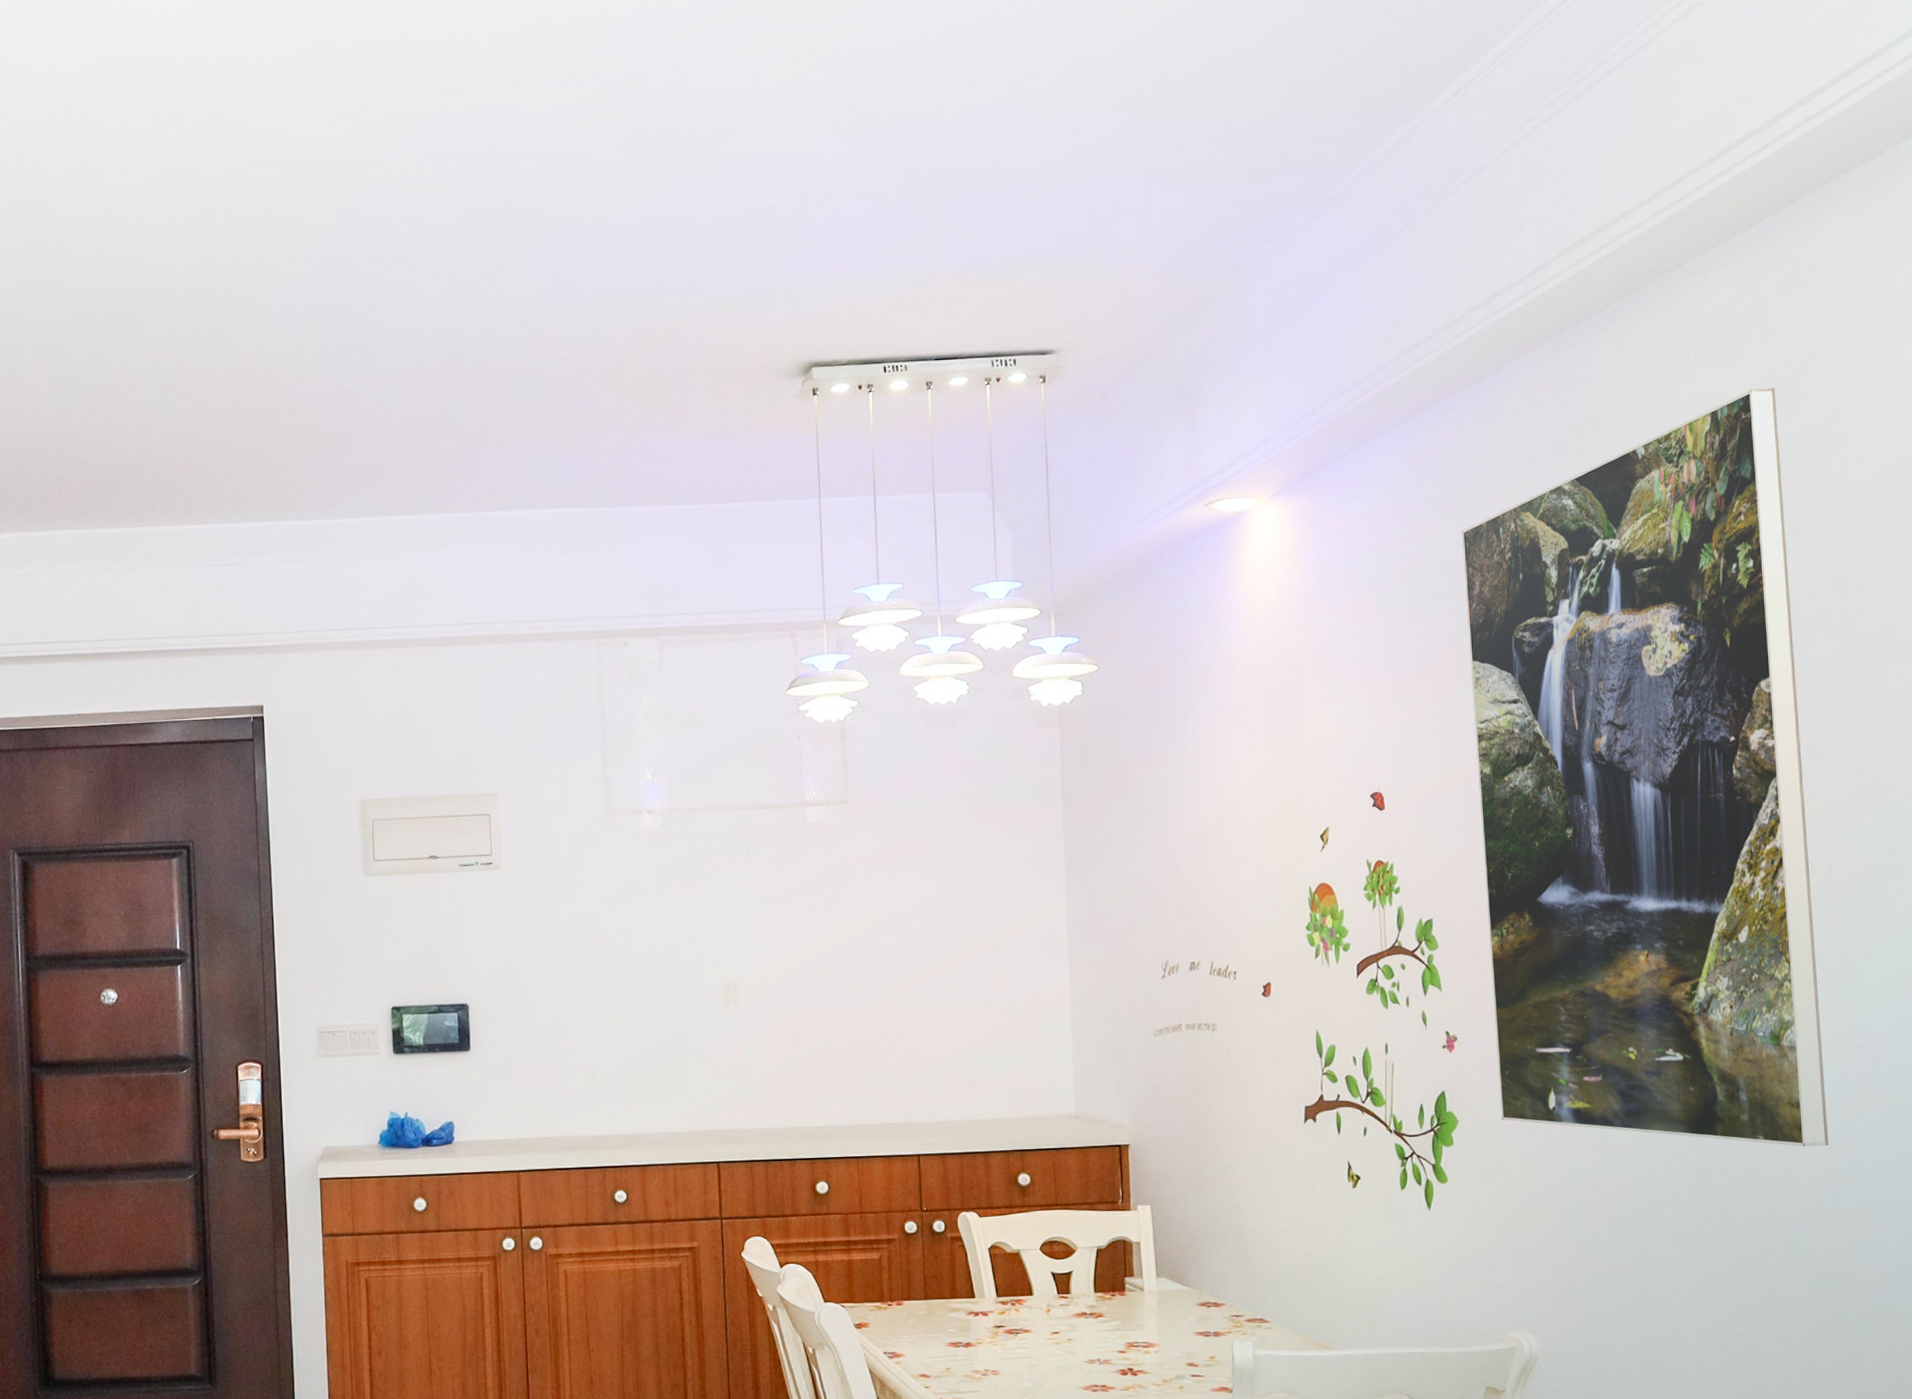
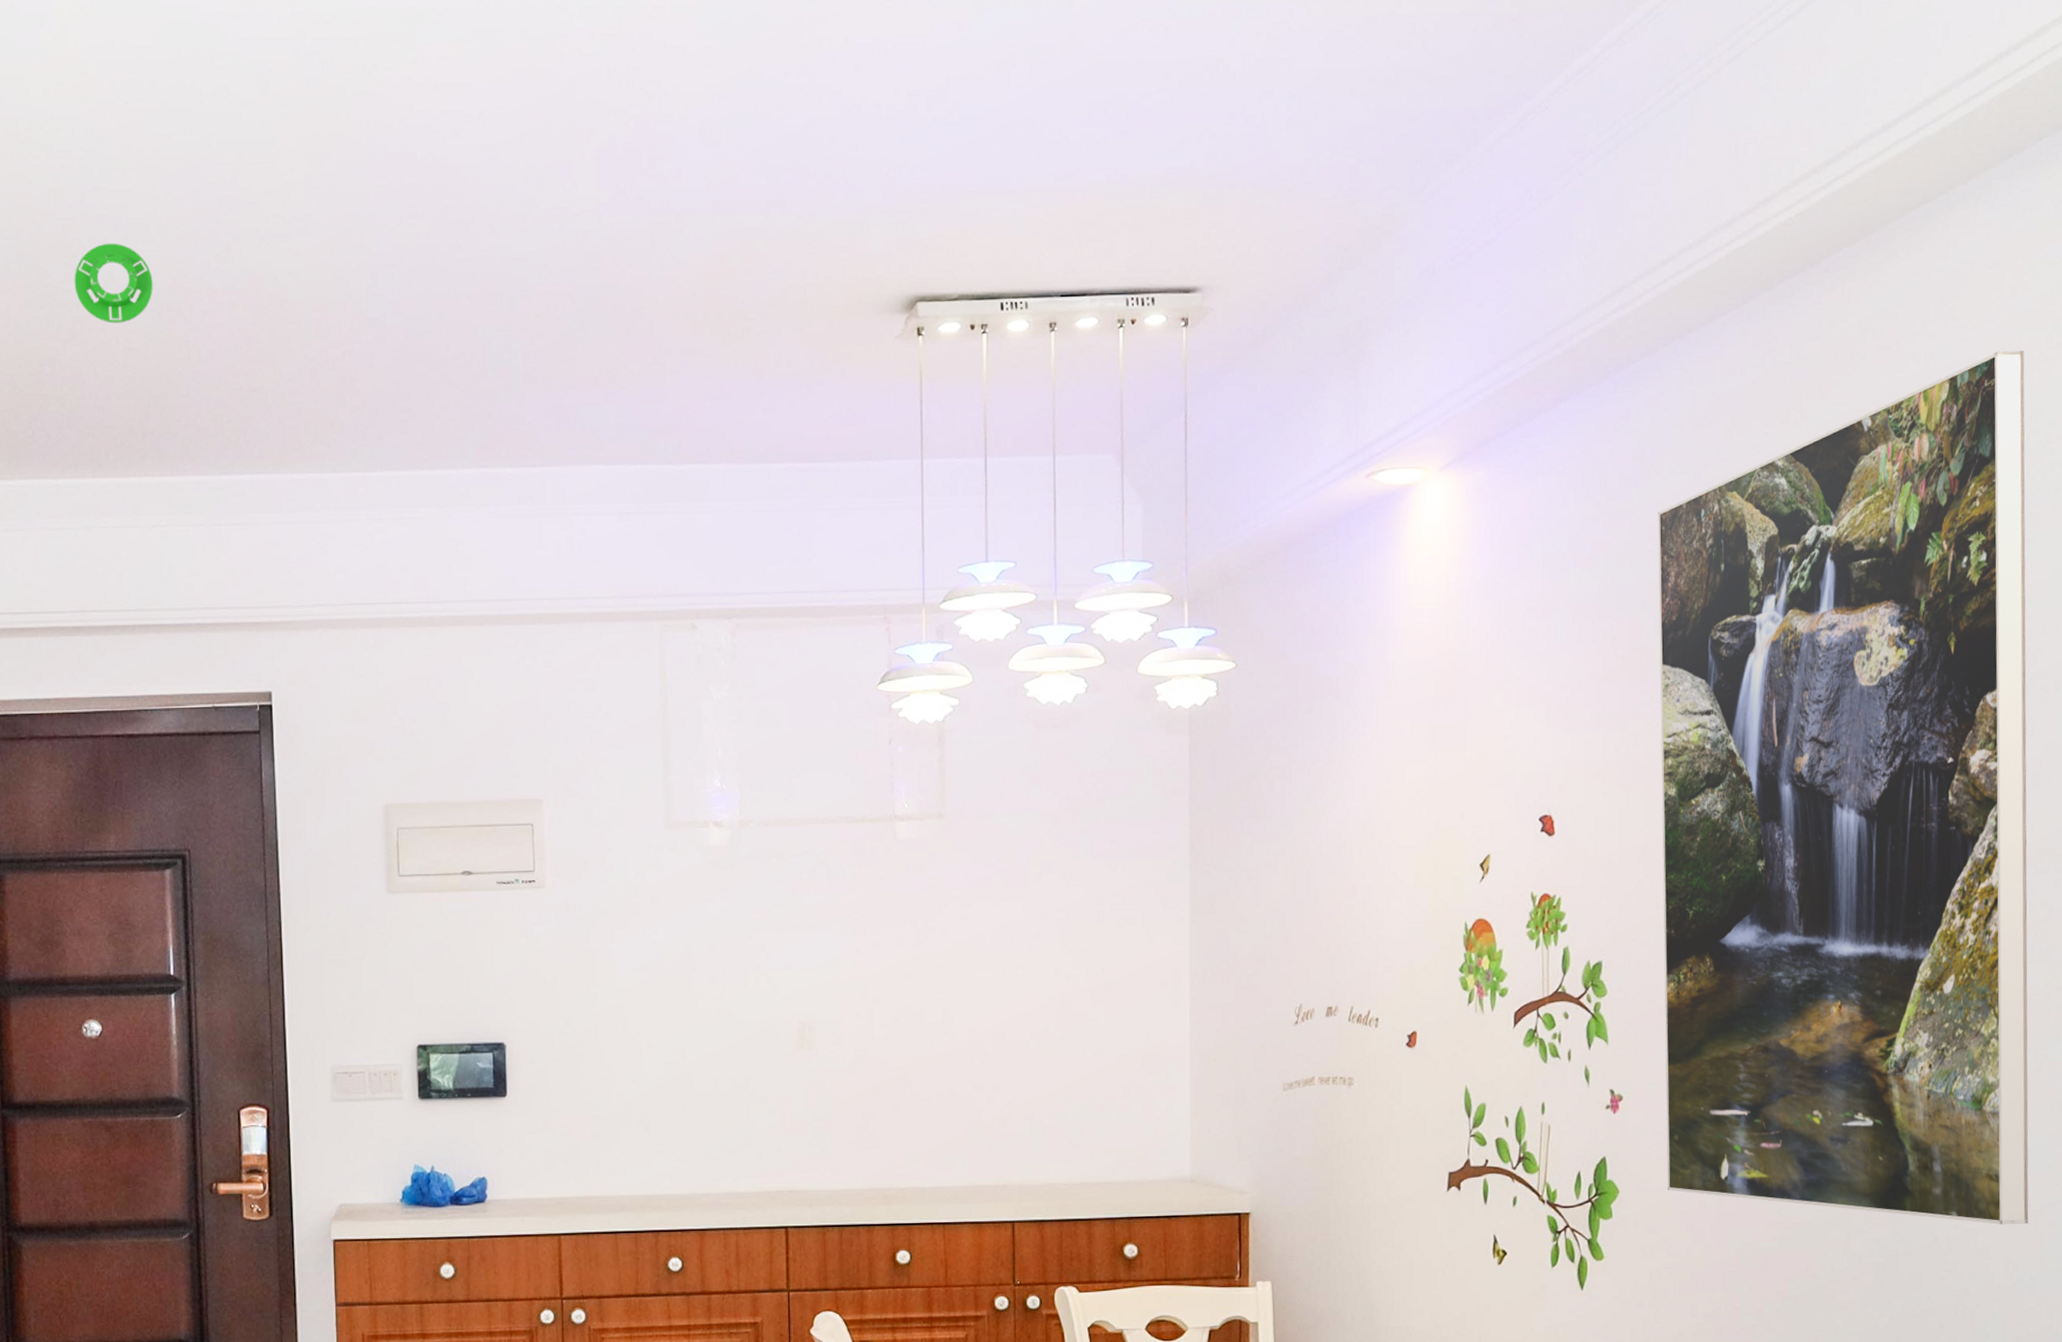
smoke detector: none [94,333,161,400] -> present [74,243,153,323]

